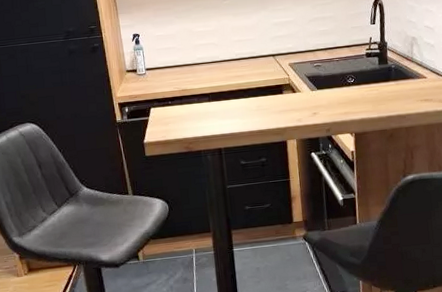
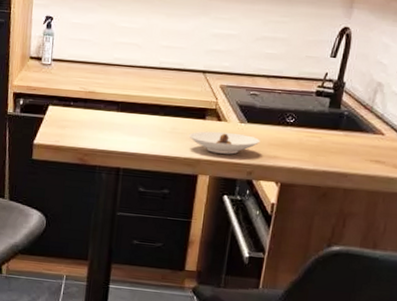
saucer: none [272,100,331,120] -> present [189,131,260,155]

